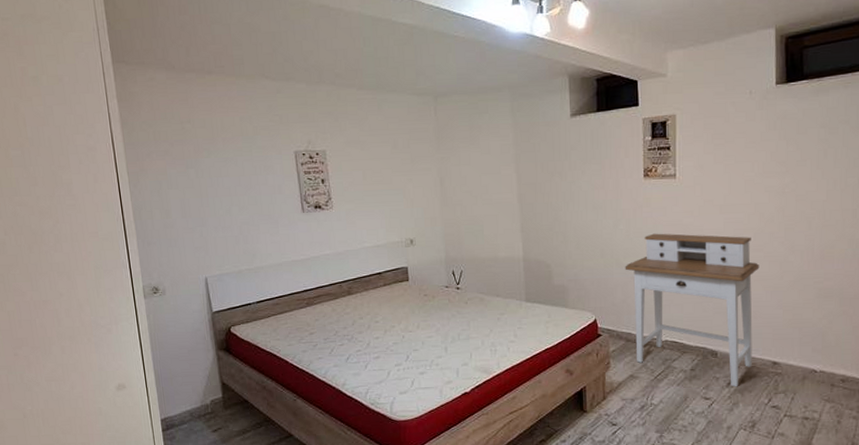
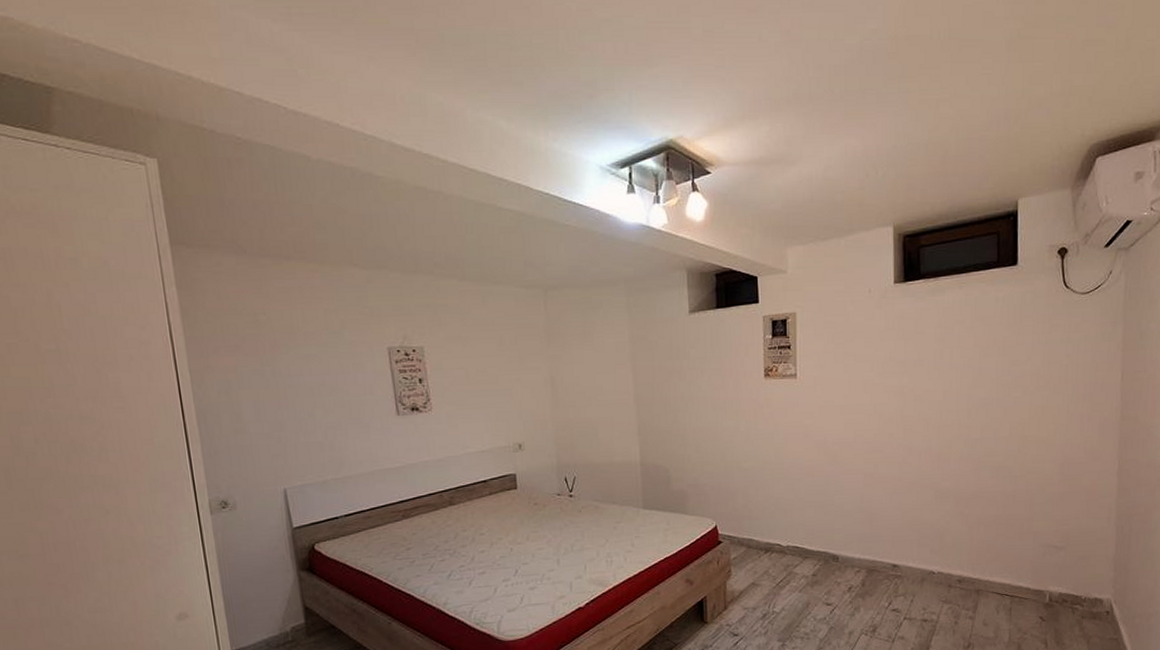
desk: present [625,233,760,387] -> none [745,435,879,592]

